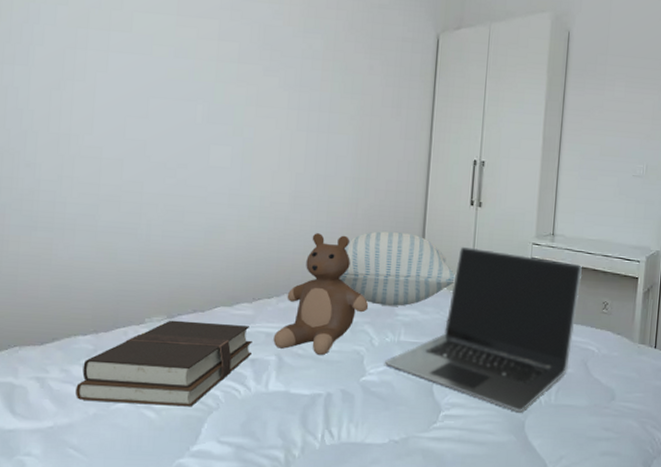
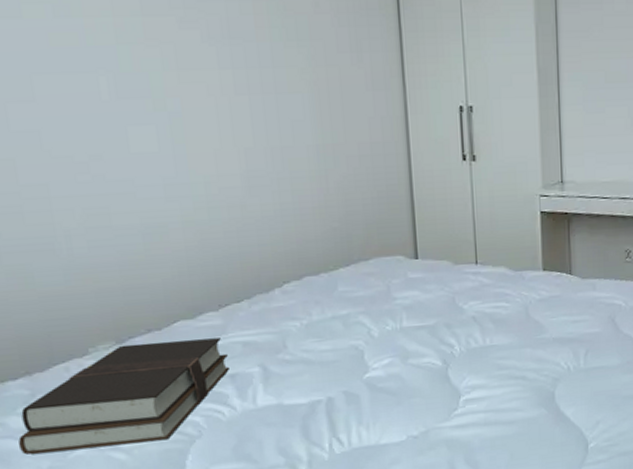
teddy bear: present [273,233,369,355] -> none [252,215,360,358]
pillow: present [339,231,457,307] -> none [319,203,458,291]
laptop: present [384,246,583,413] -> none [388,209,600,384]

